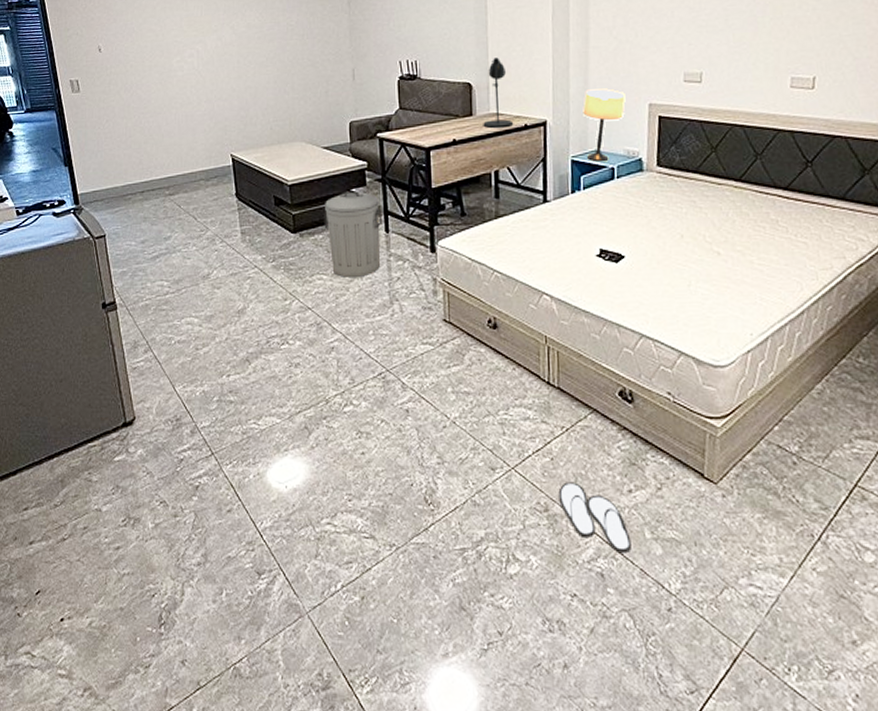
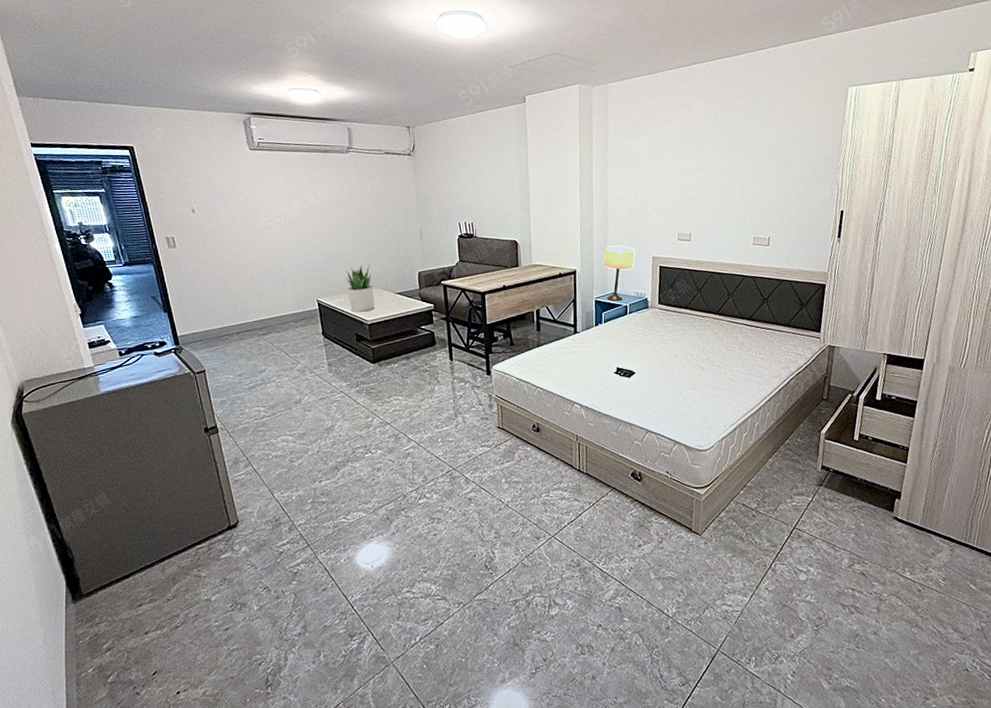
planter: none [265,112,297,170] -> present [346,264,375,312]
trash can: present [324,191,383,277] -> none [398,328,448,397]
desk lamp: present [483,57,513,129] -> none [527,220,550,277]
slippers: present [558,482,631,553] -> none [587,543,641,591]

